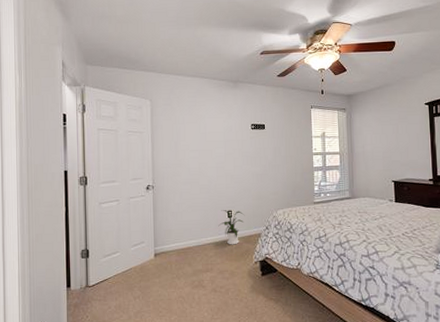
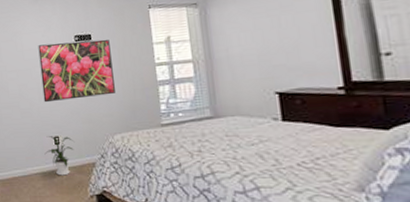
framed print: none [219,129,281,181] -> present [38,39,115,103]

